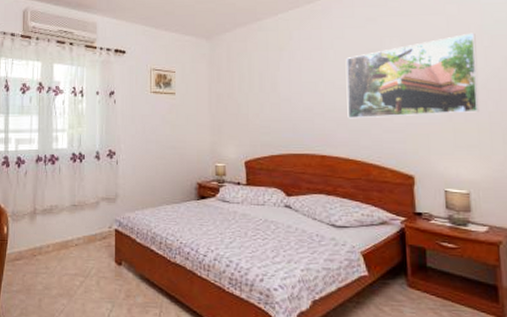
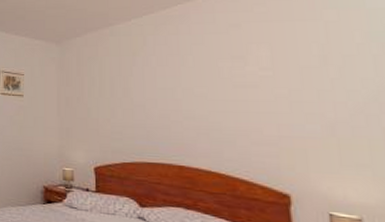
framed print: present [345,33,479,119] -> none [205,40,370,129]

